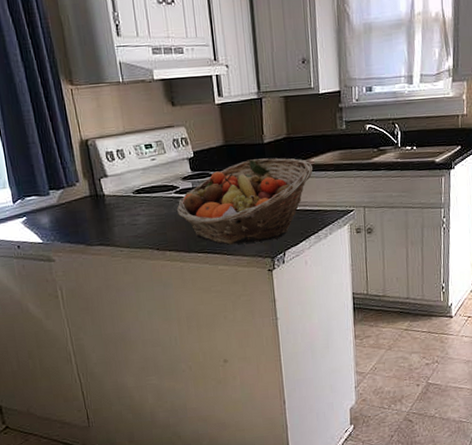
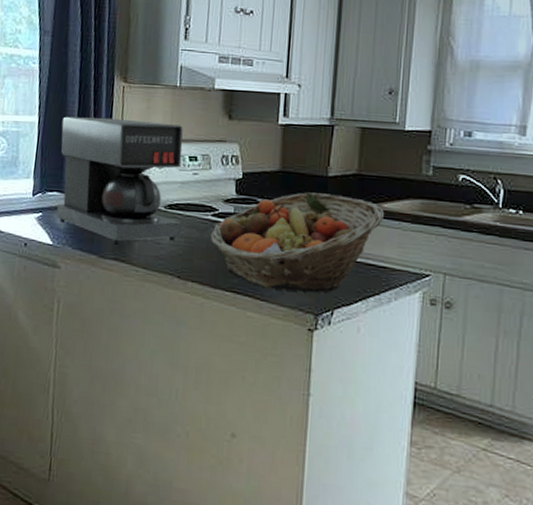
coffee maker: none [22,118,153,232] -> present [56,116,183,245]

